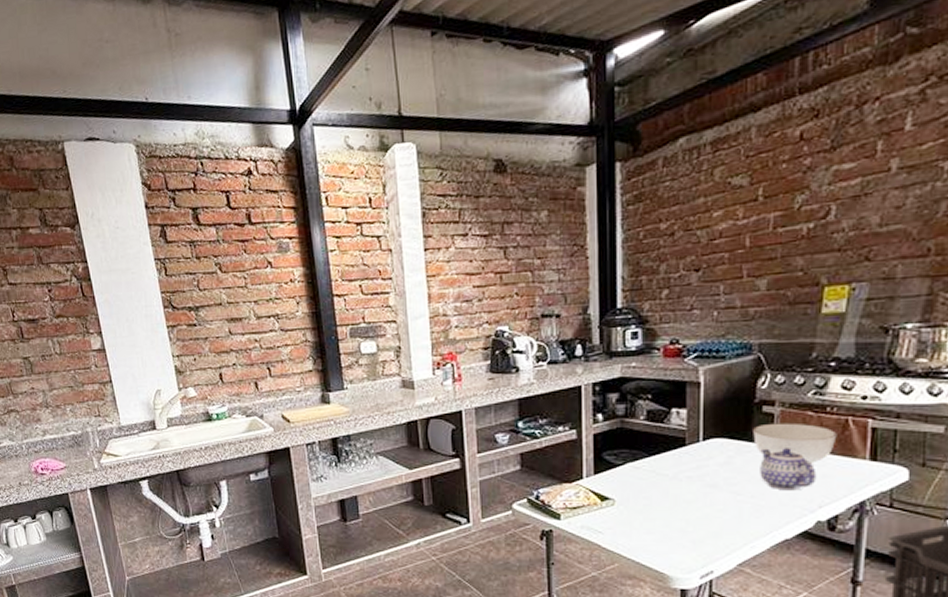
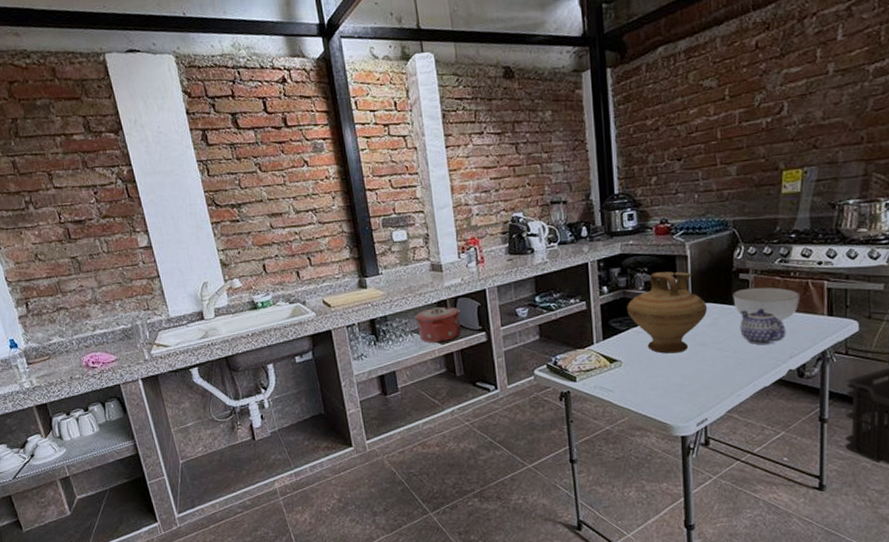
casserole: none [380,427,434,467] -> present [414,306,462,343]
ceramic jug: none [624,400,722,494] -> present [627,271,708,354]

